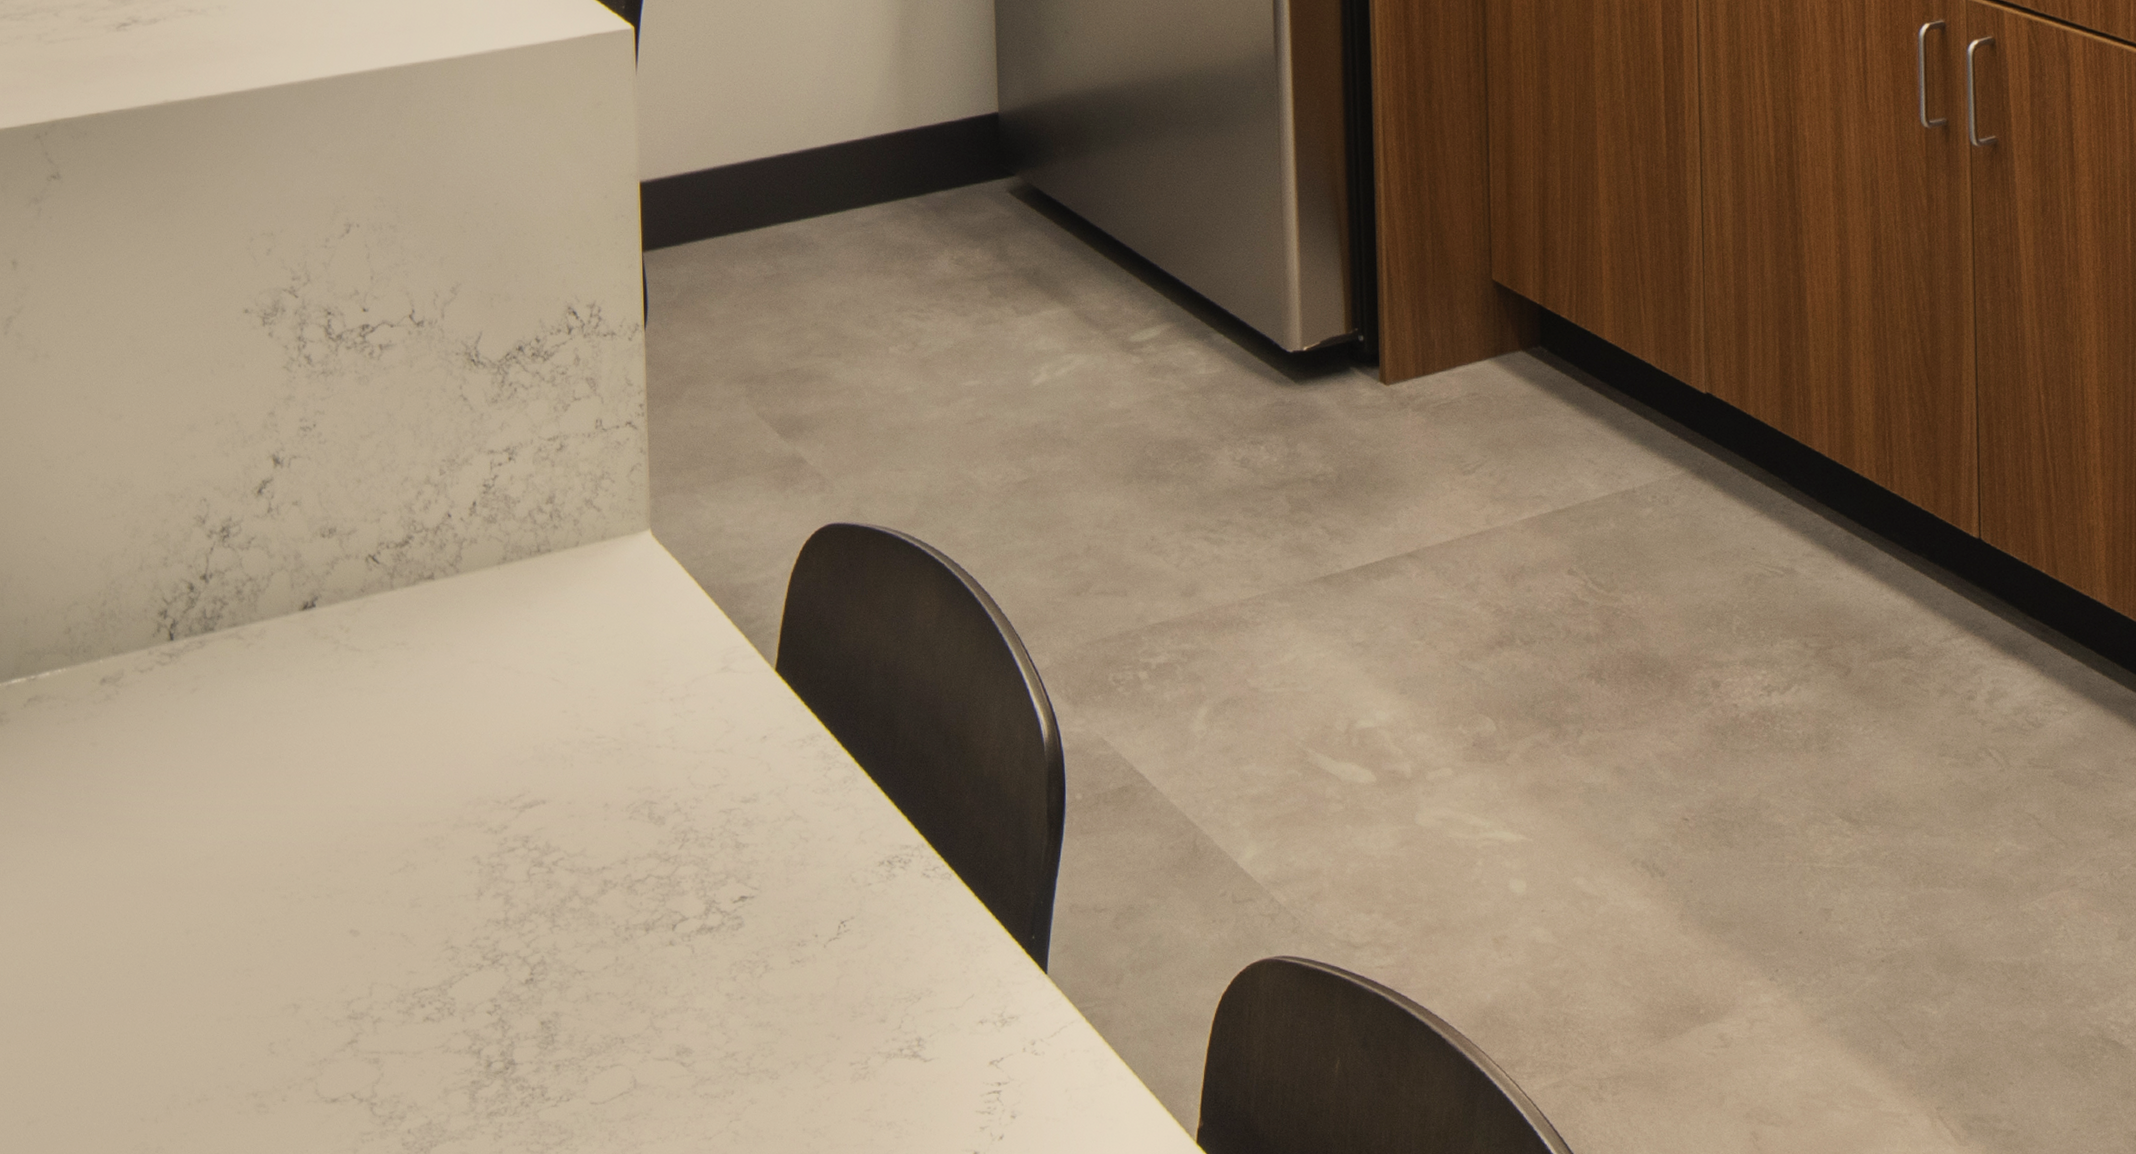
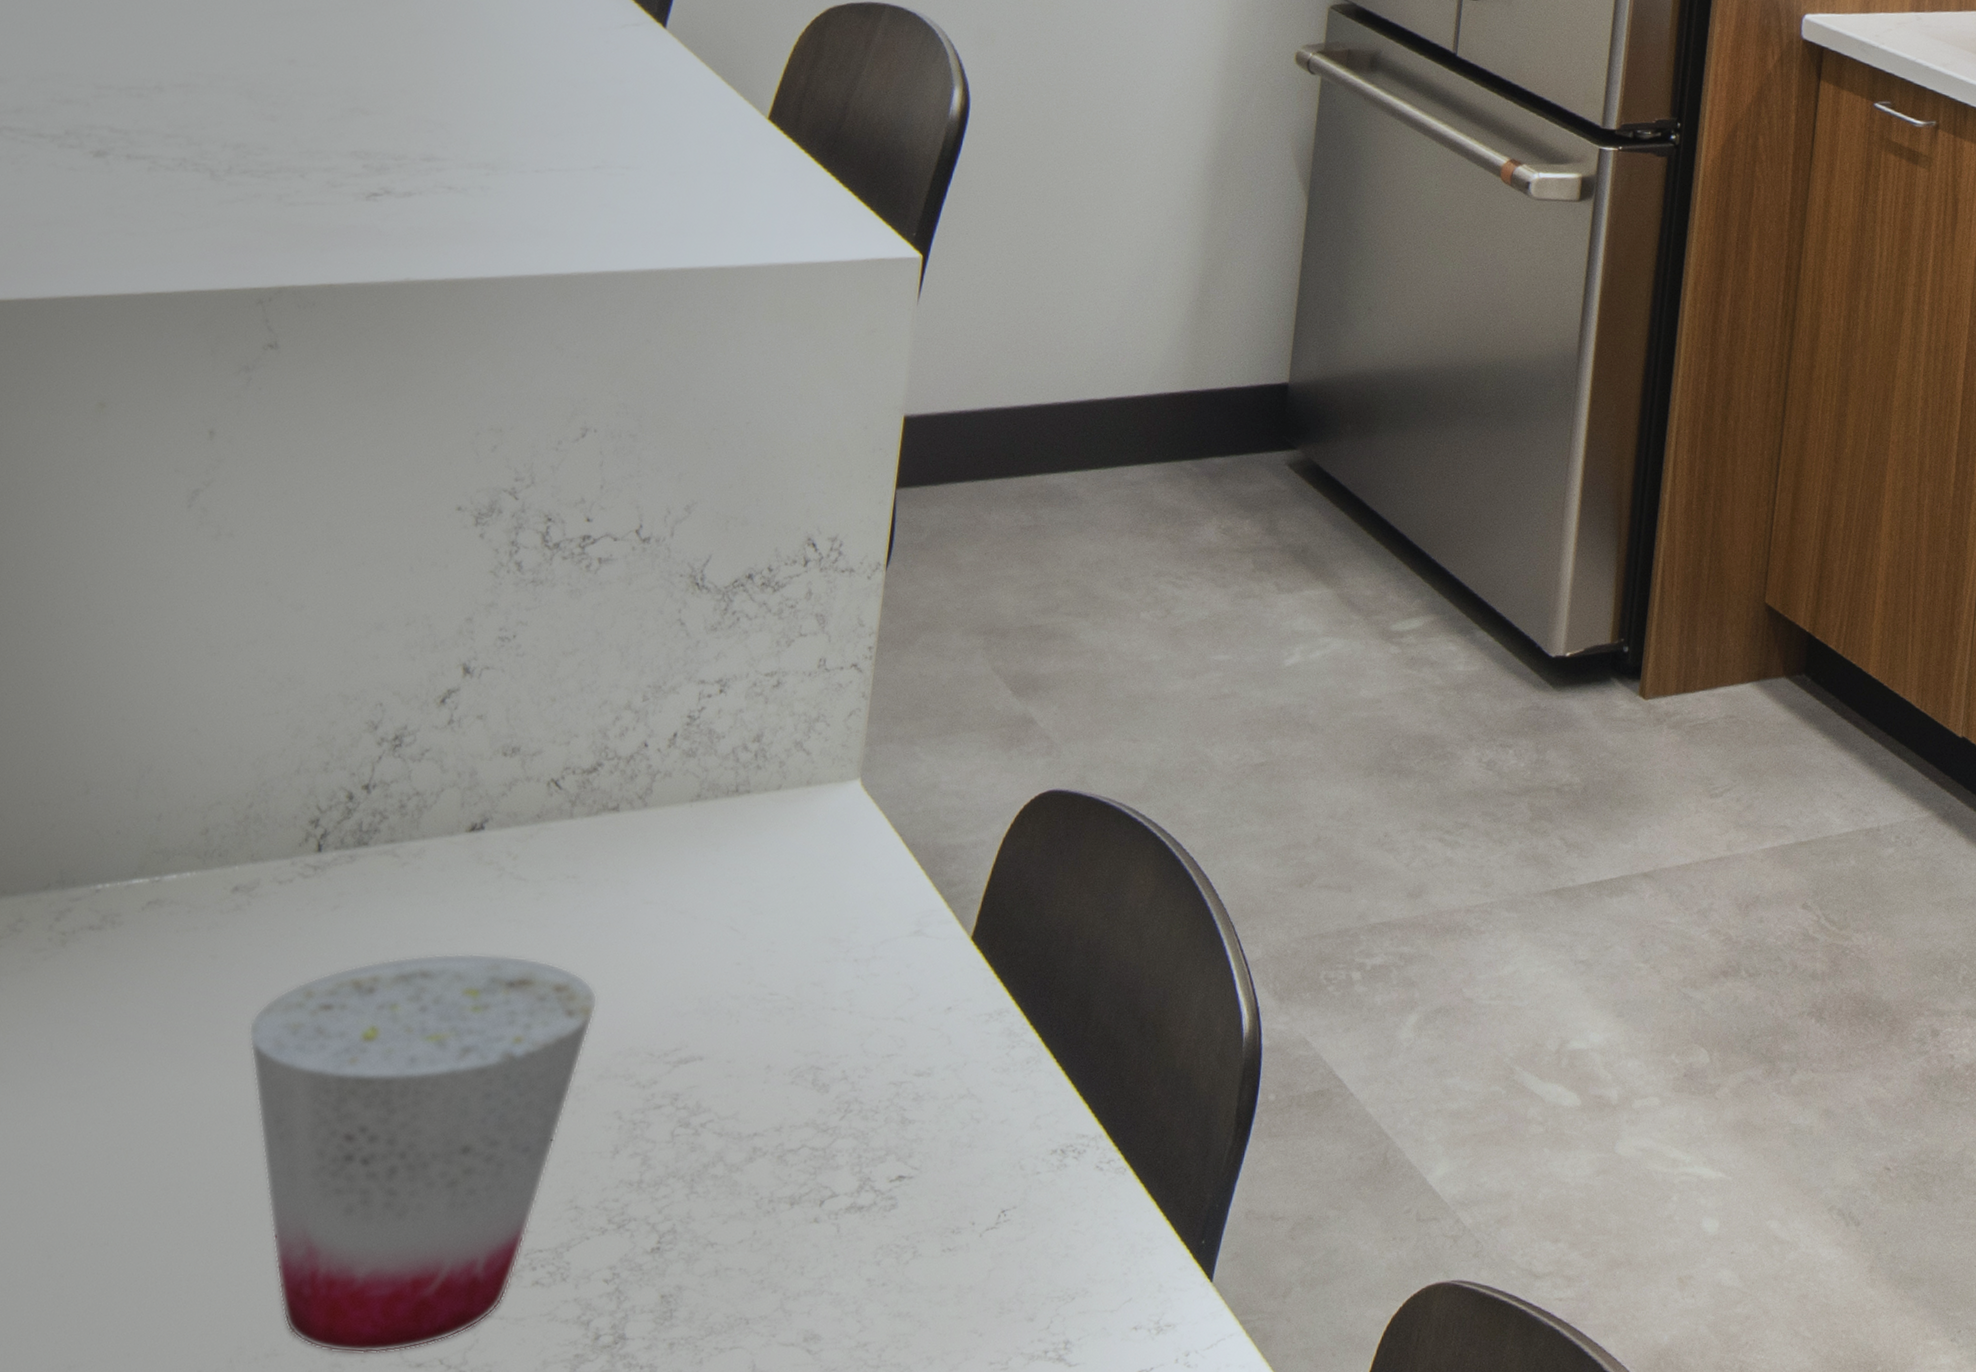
cup: none [135,721,442,1094] -> present [248,953,598,1354]

